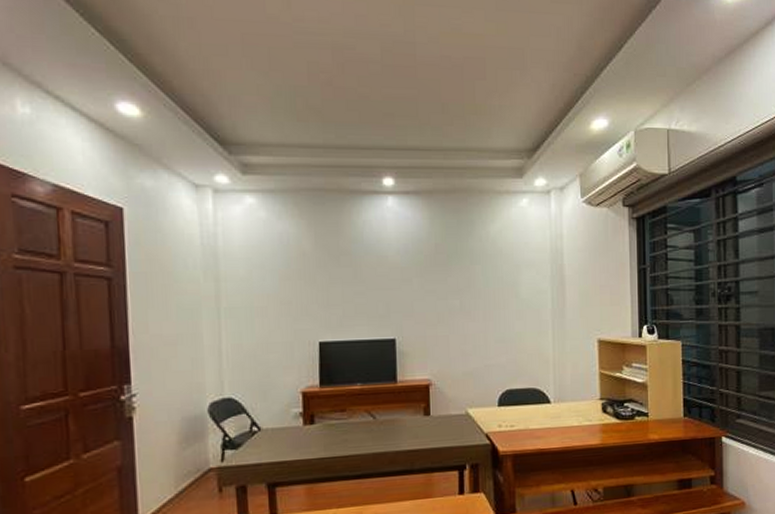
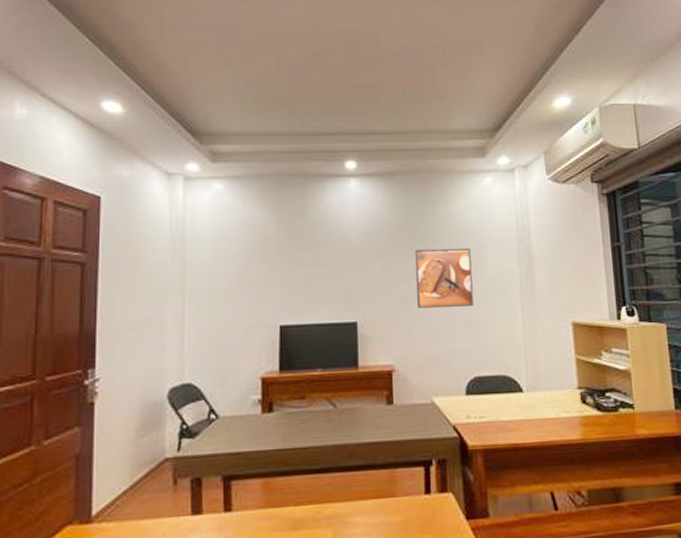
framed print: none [452,268,507,326] -> present [415,247,474,308]

